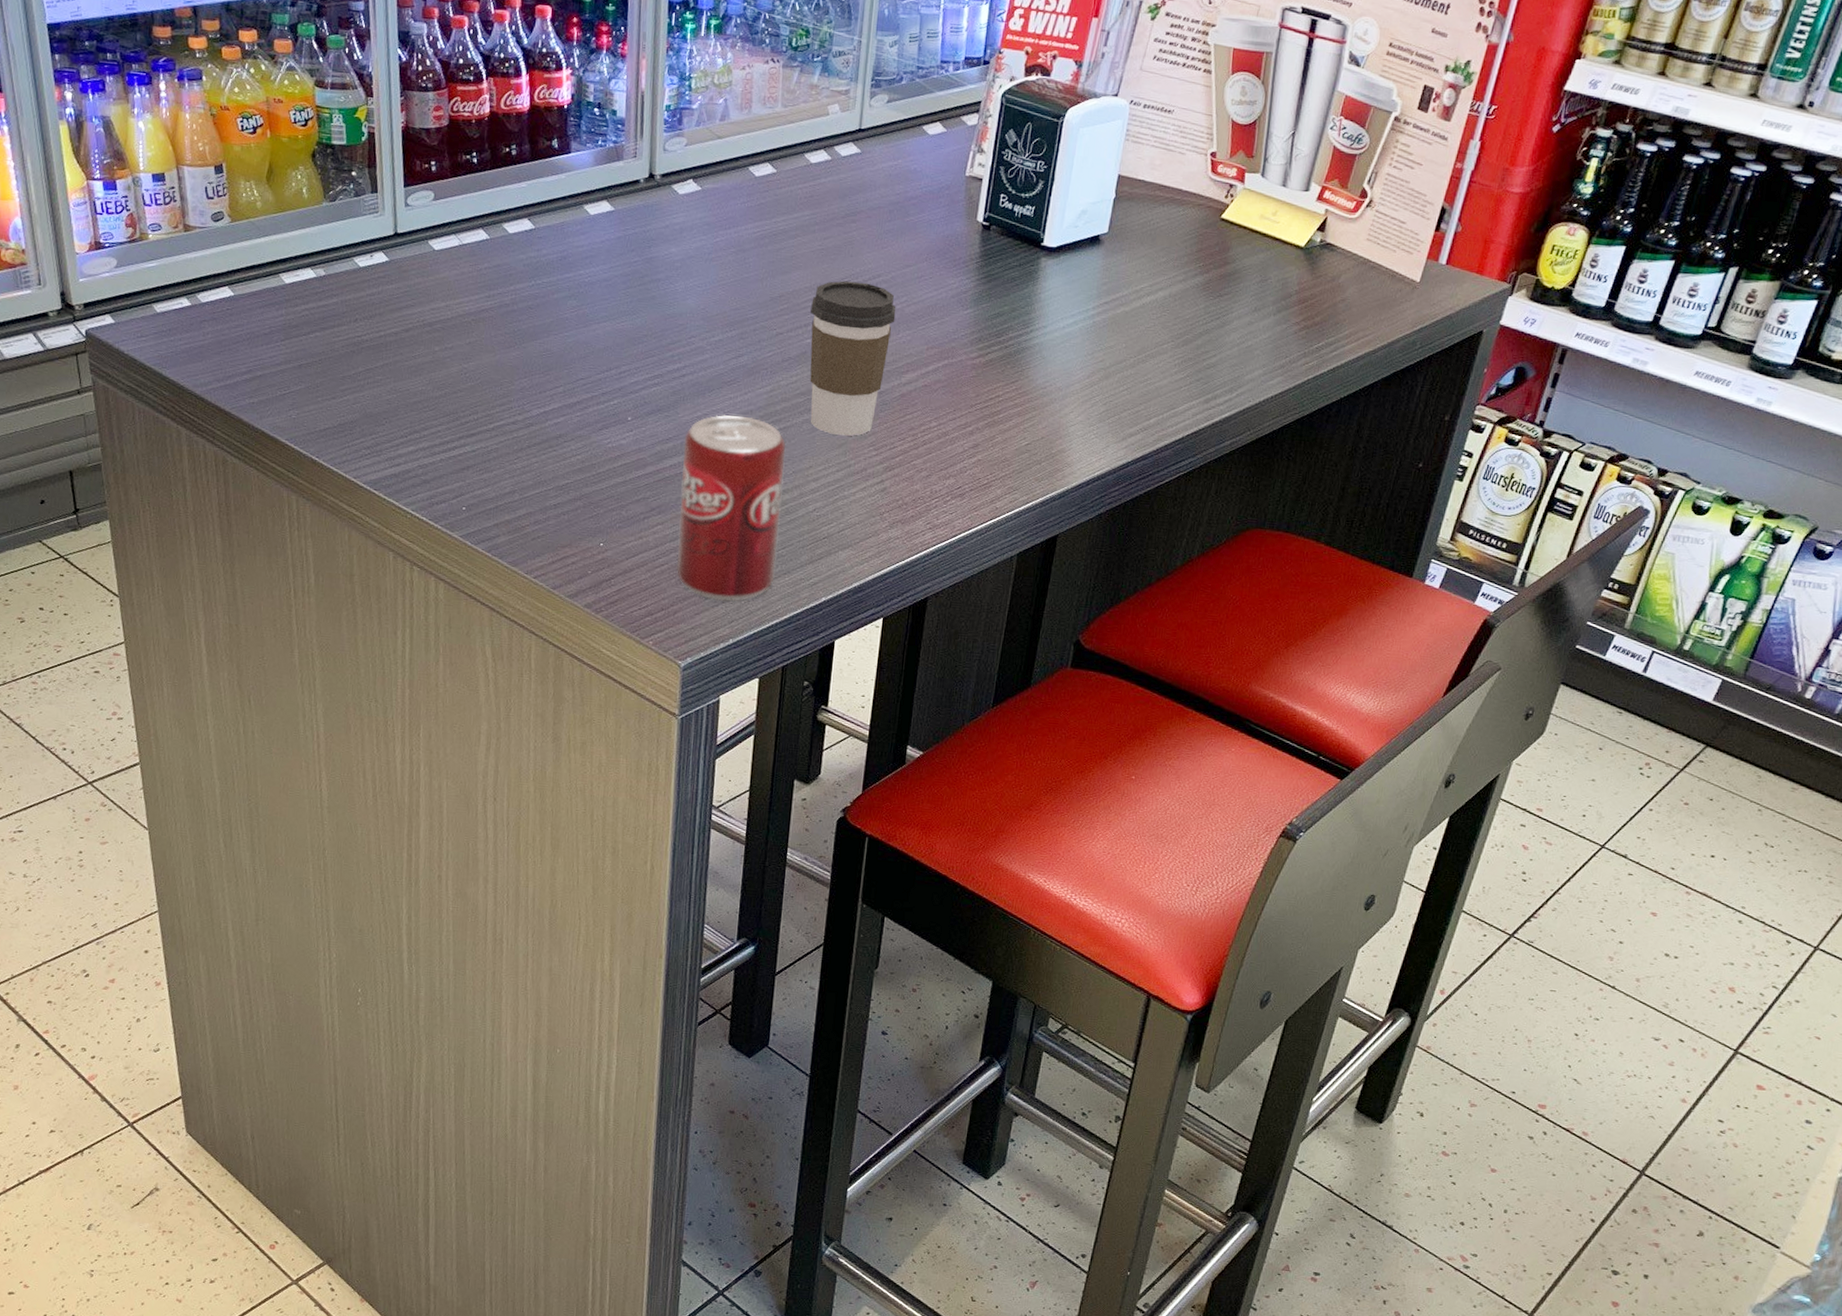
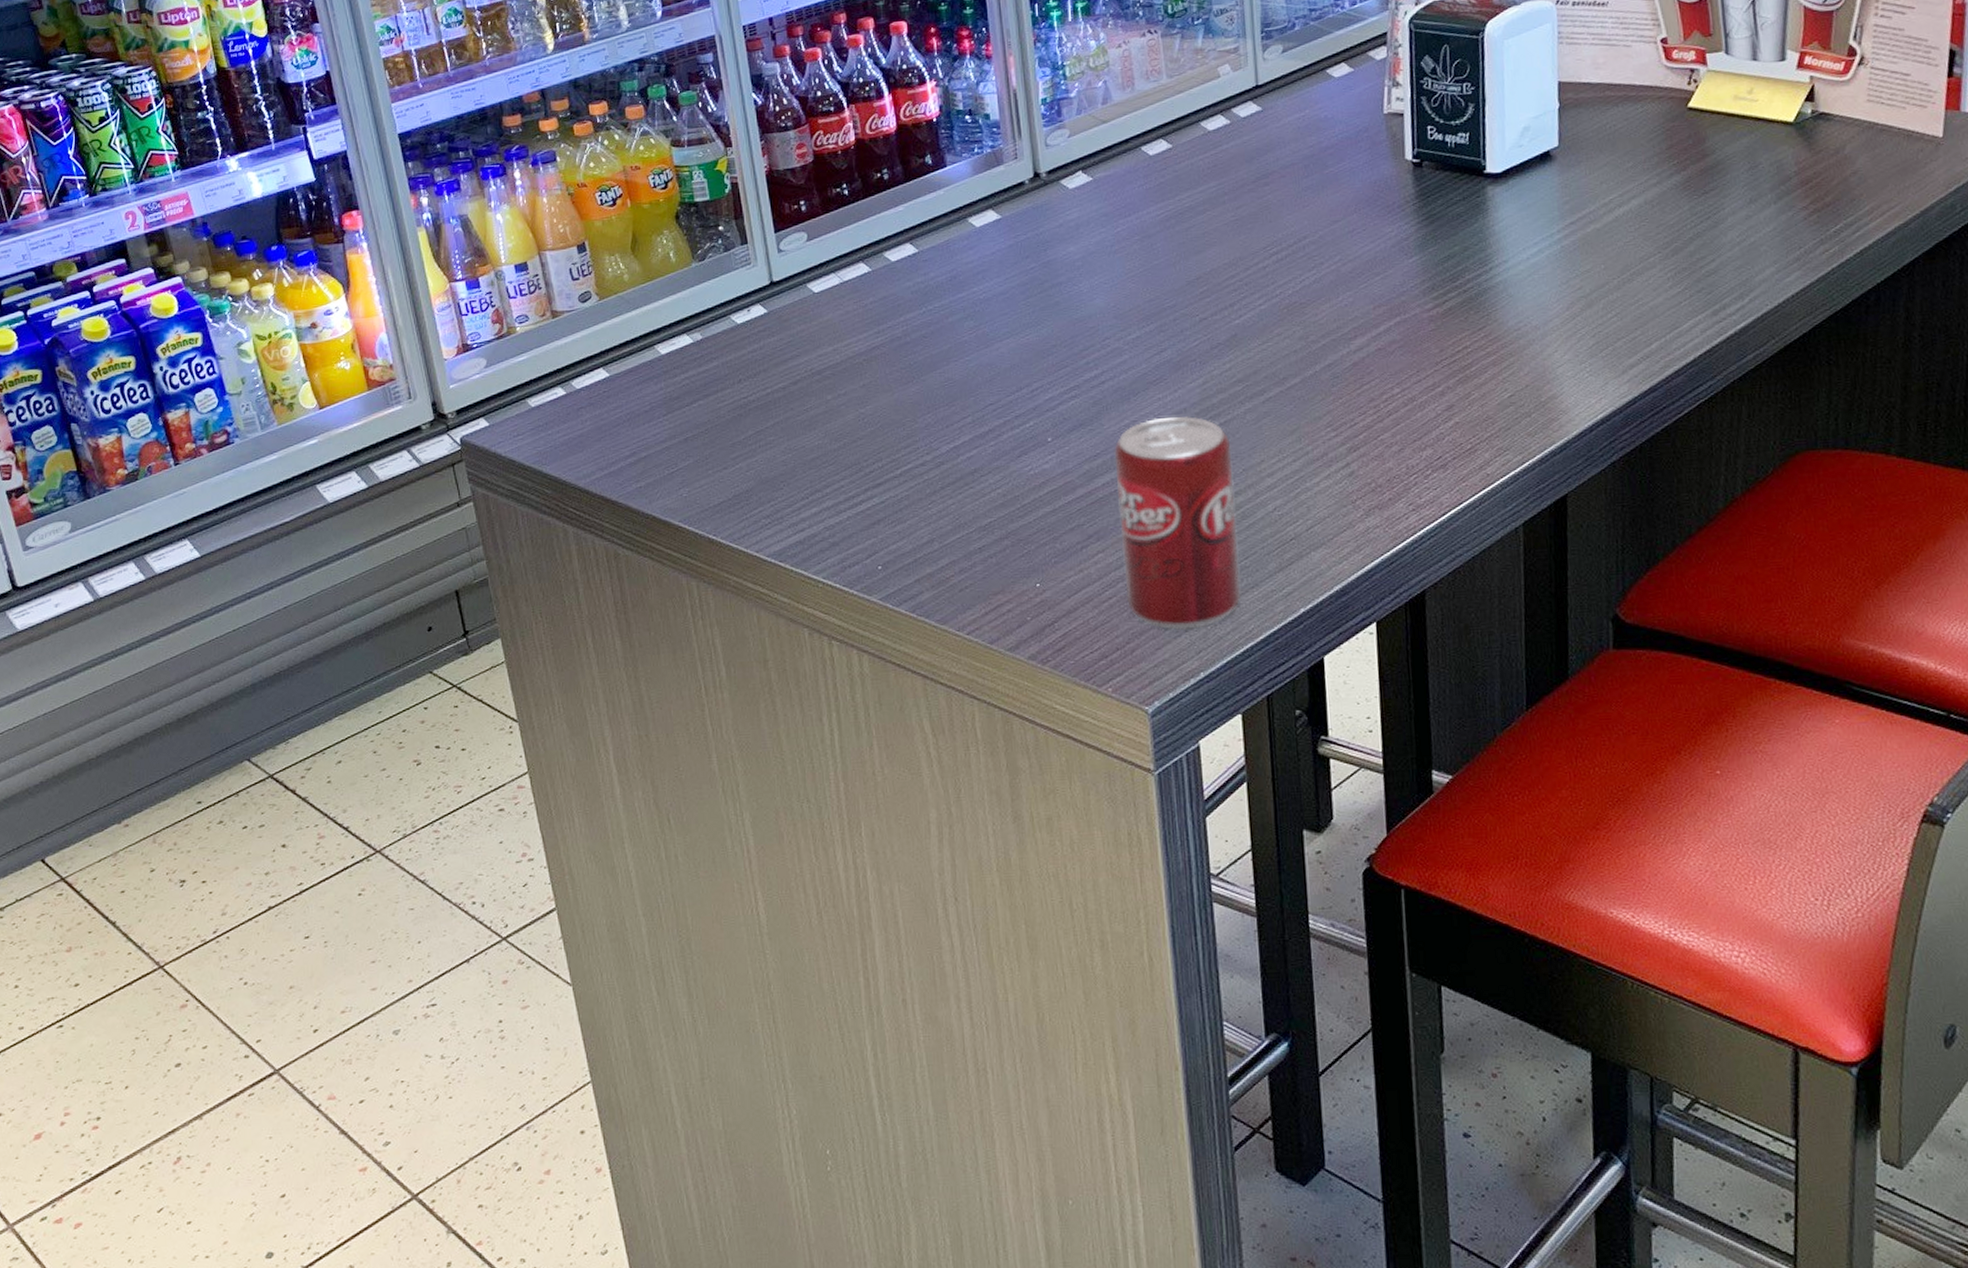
coffee cup: present [810,280,896,436] -> none [1233,247,1332,421]

